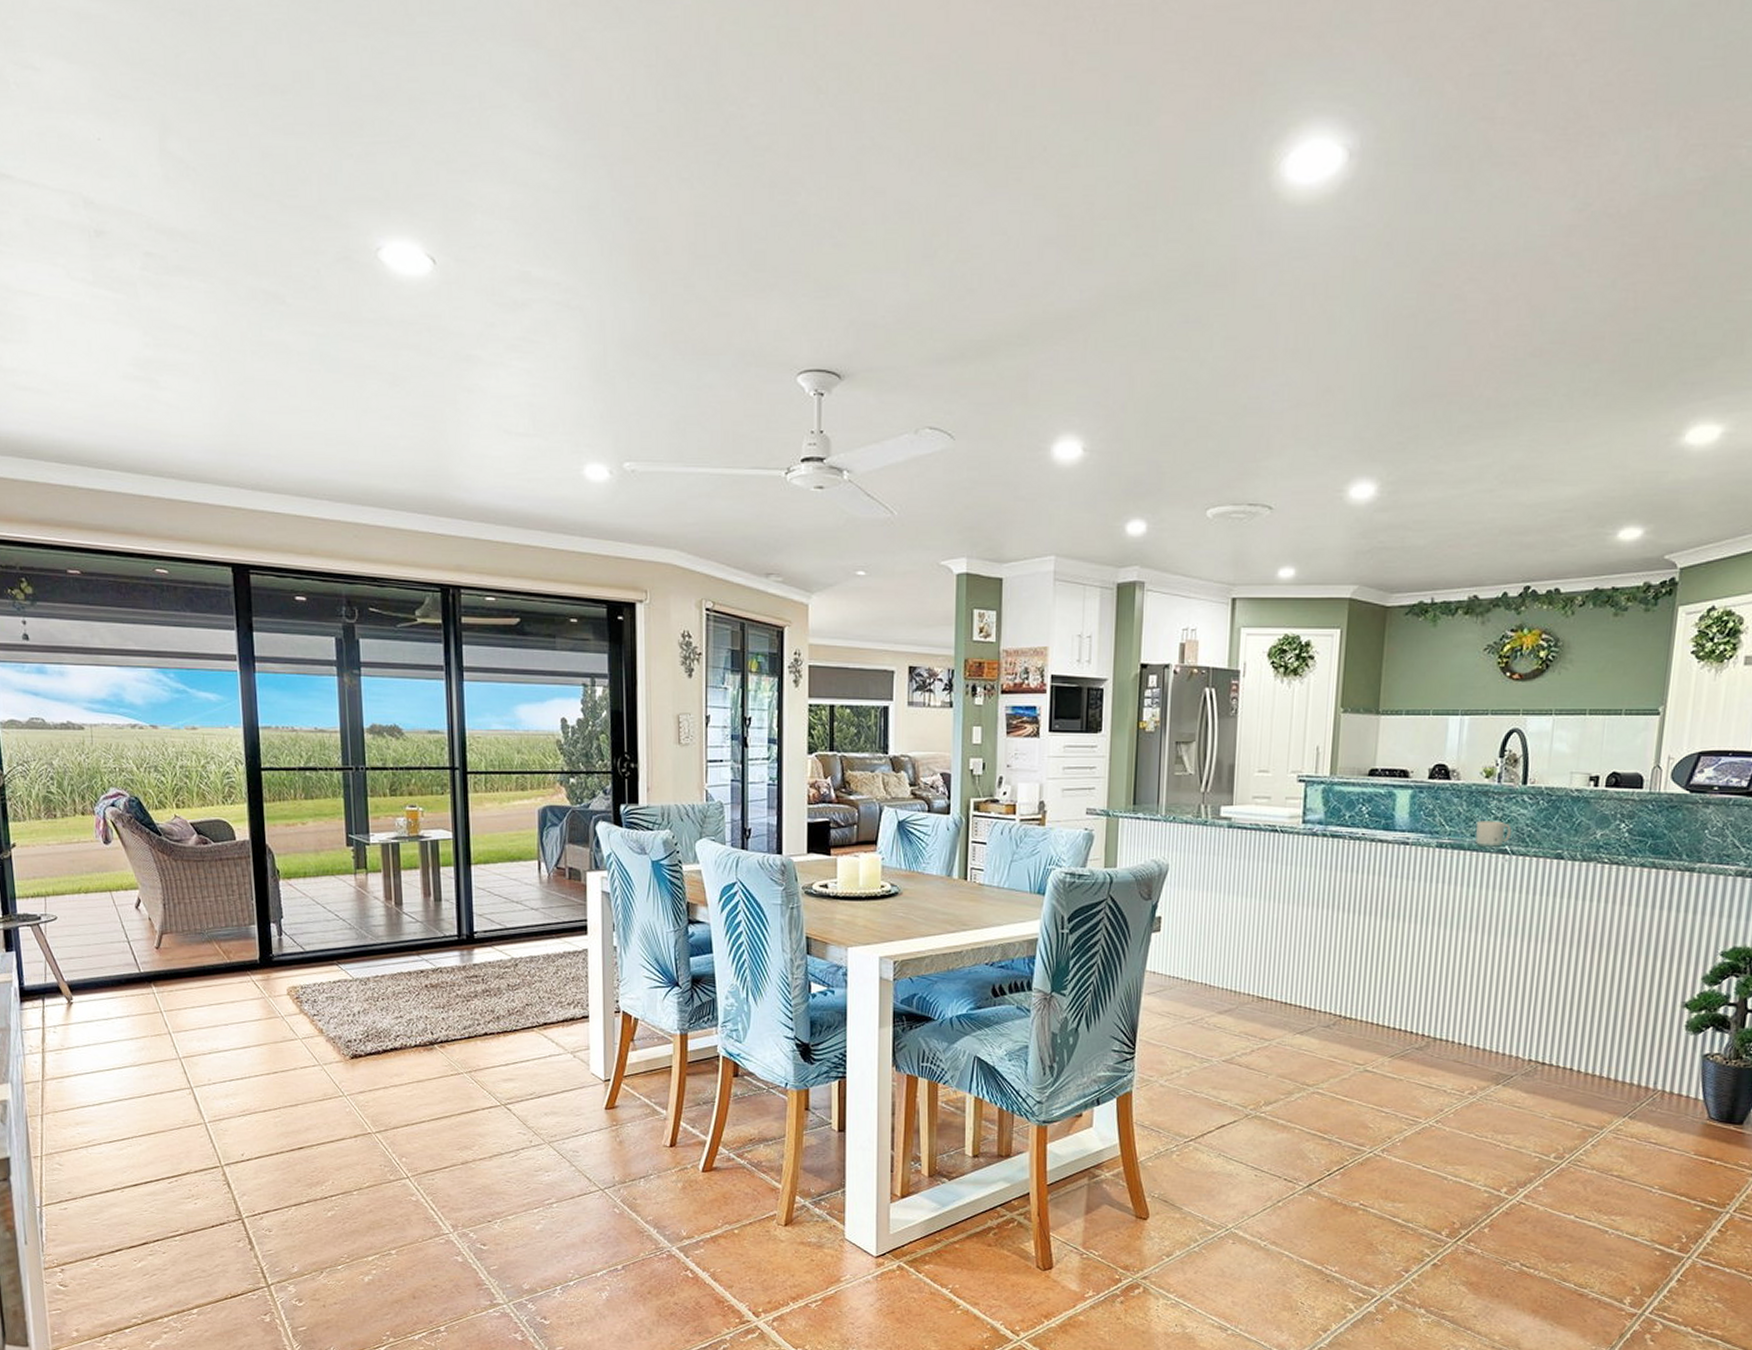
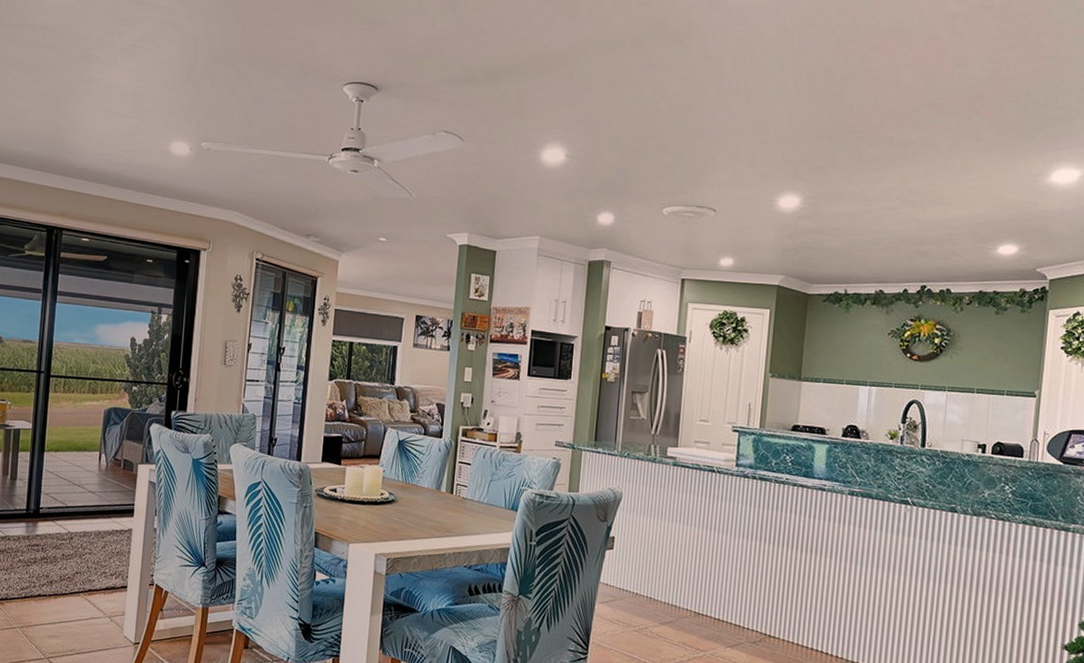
mug: present [1475,820,1512,848] -> none [881,474,912,499]

